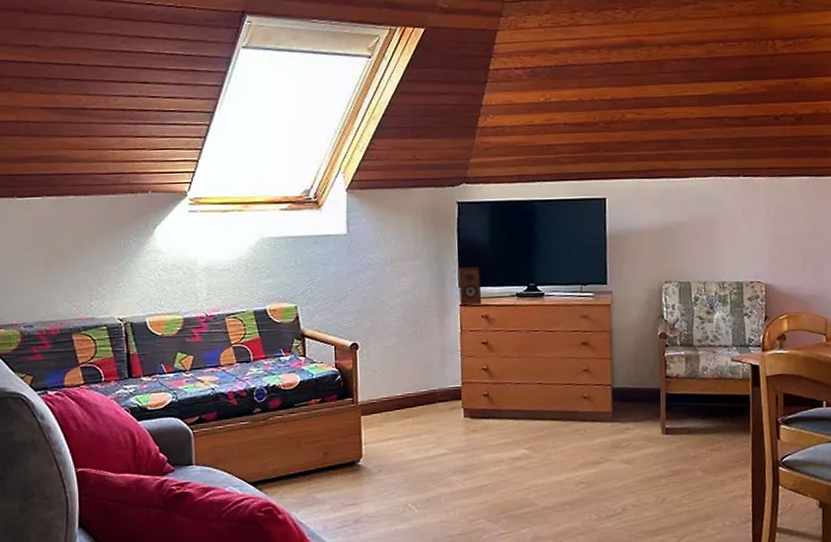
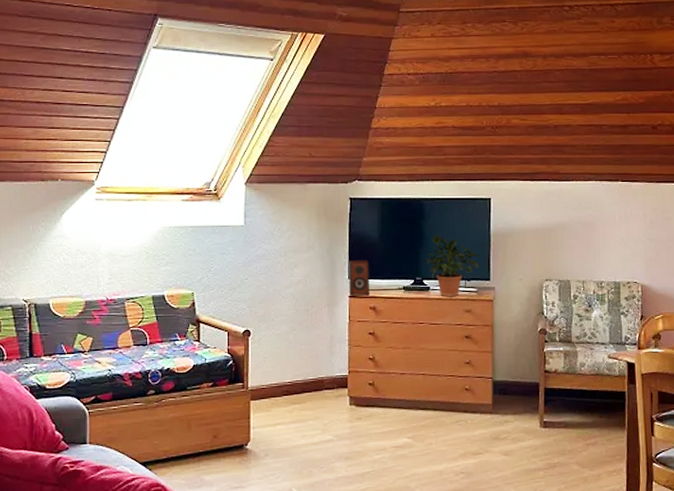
potted plant: none [539,237,596,303] -> present [426,234,480,297]

